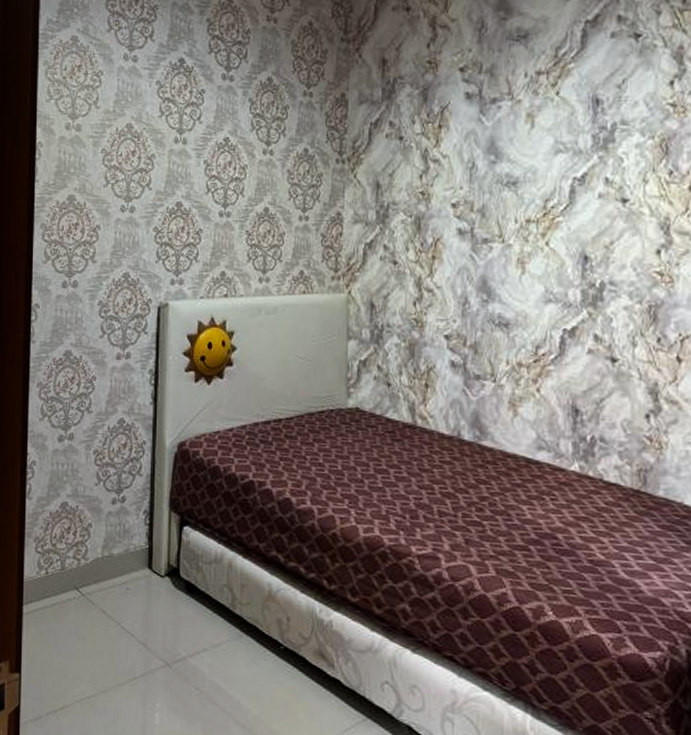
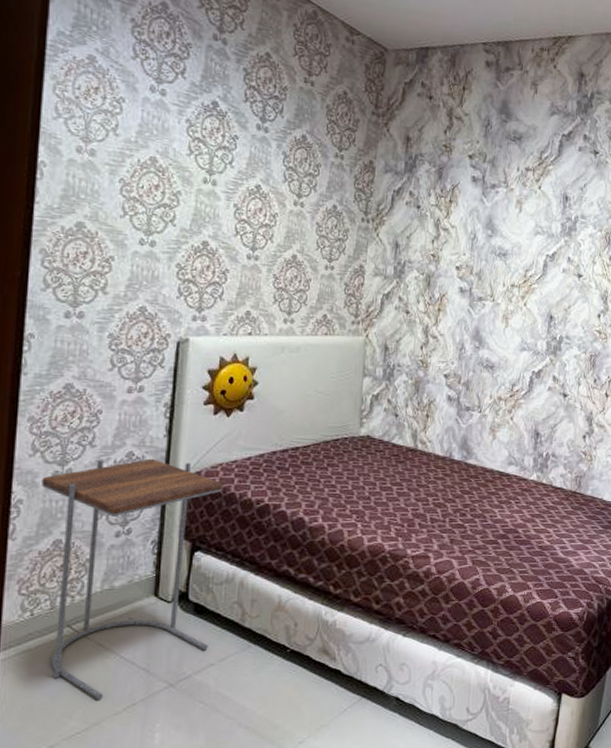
side table: none [50,426,206,668] -> present [42,458,222,700]

